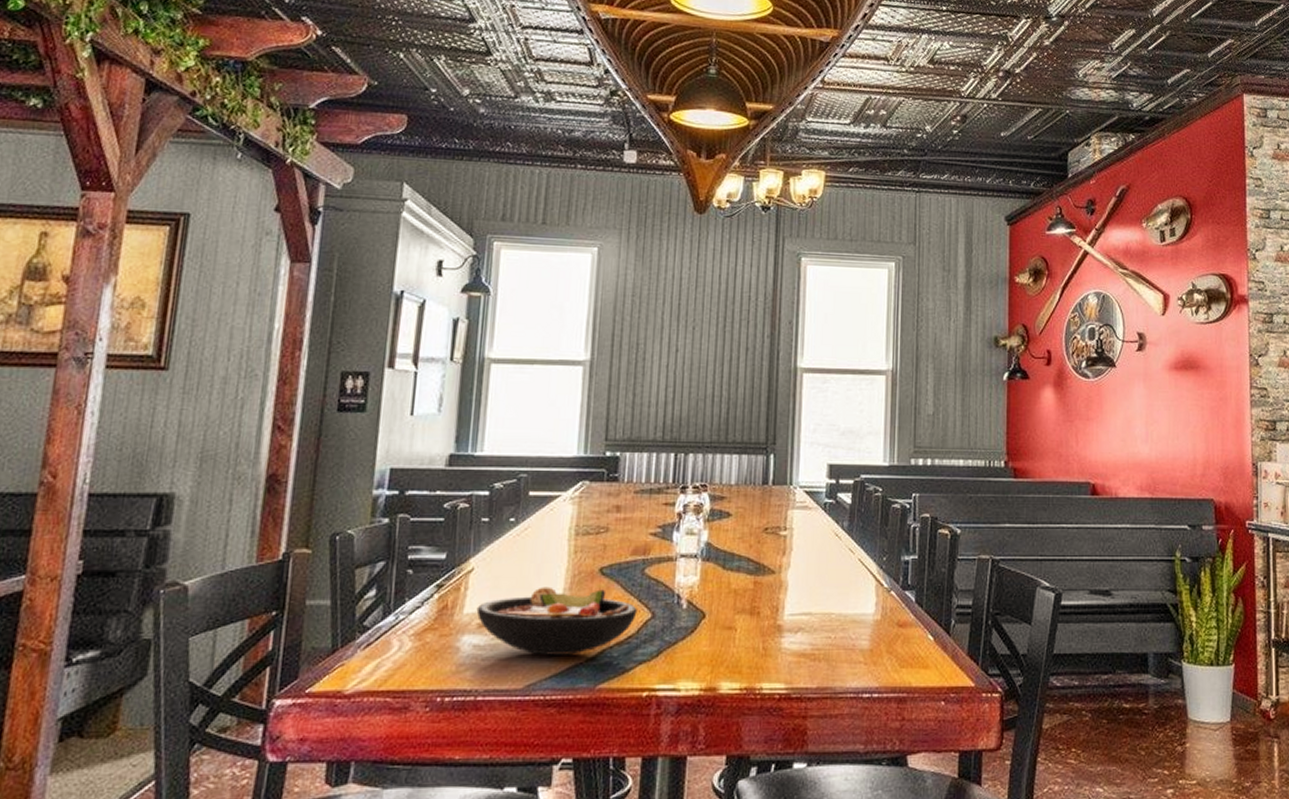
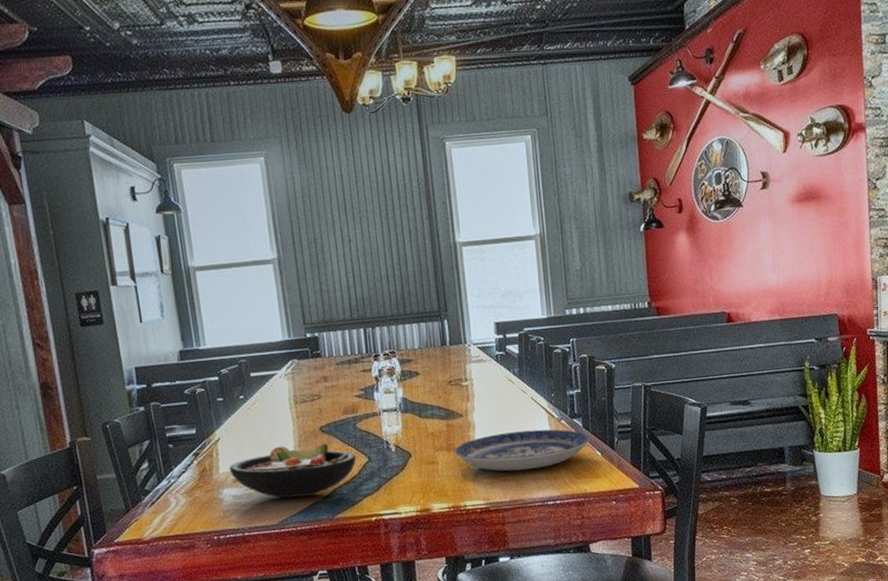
plate: none [758,599,921,650] -> present [454,429,589,471]

